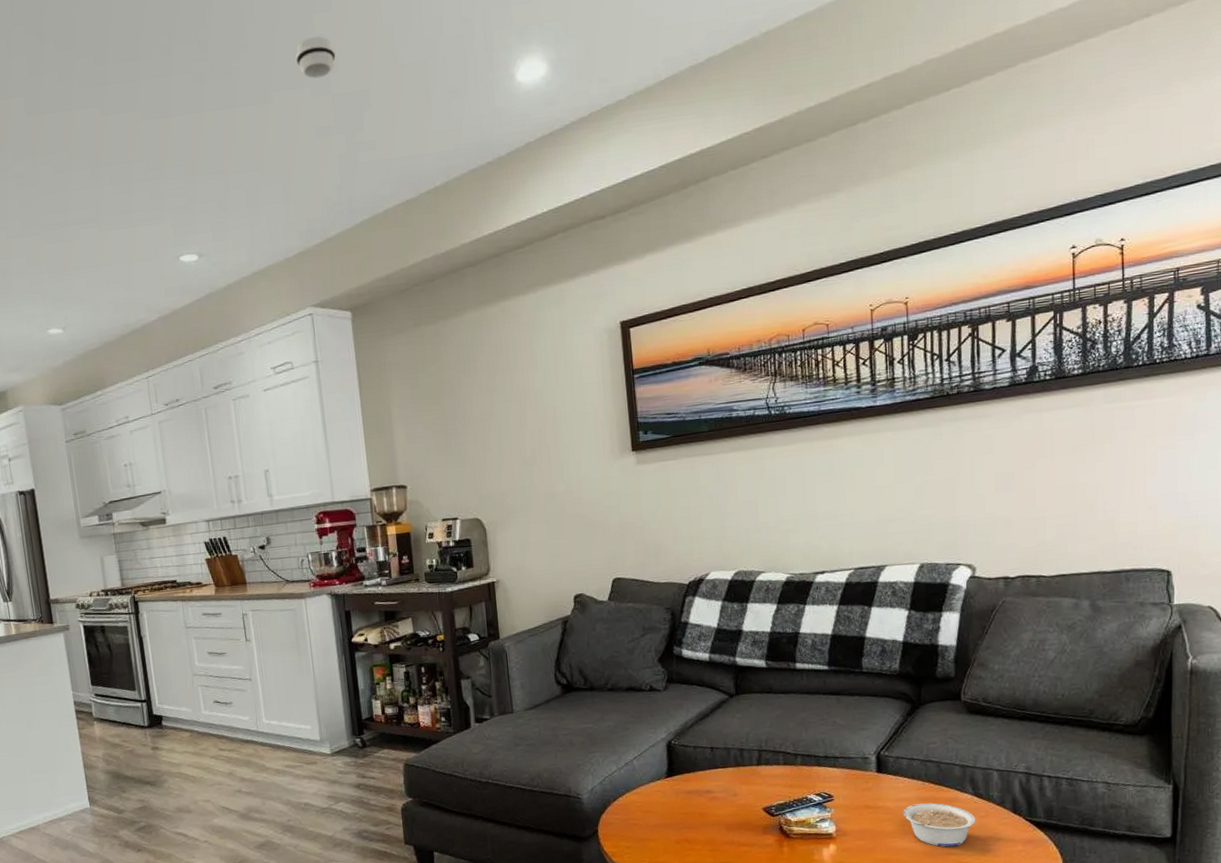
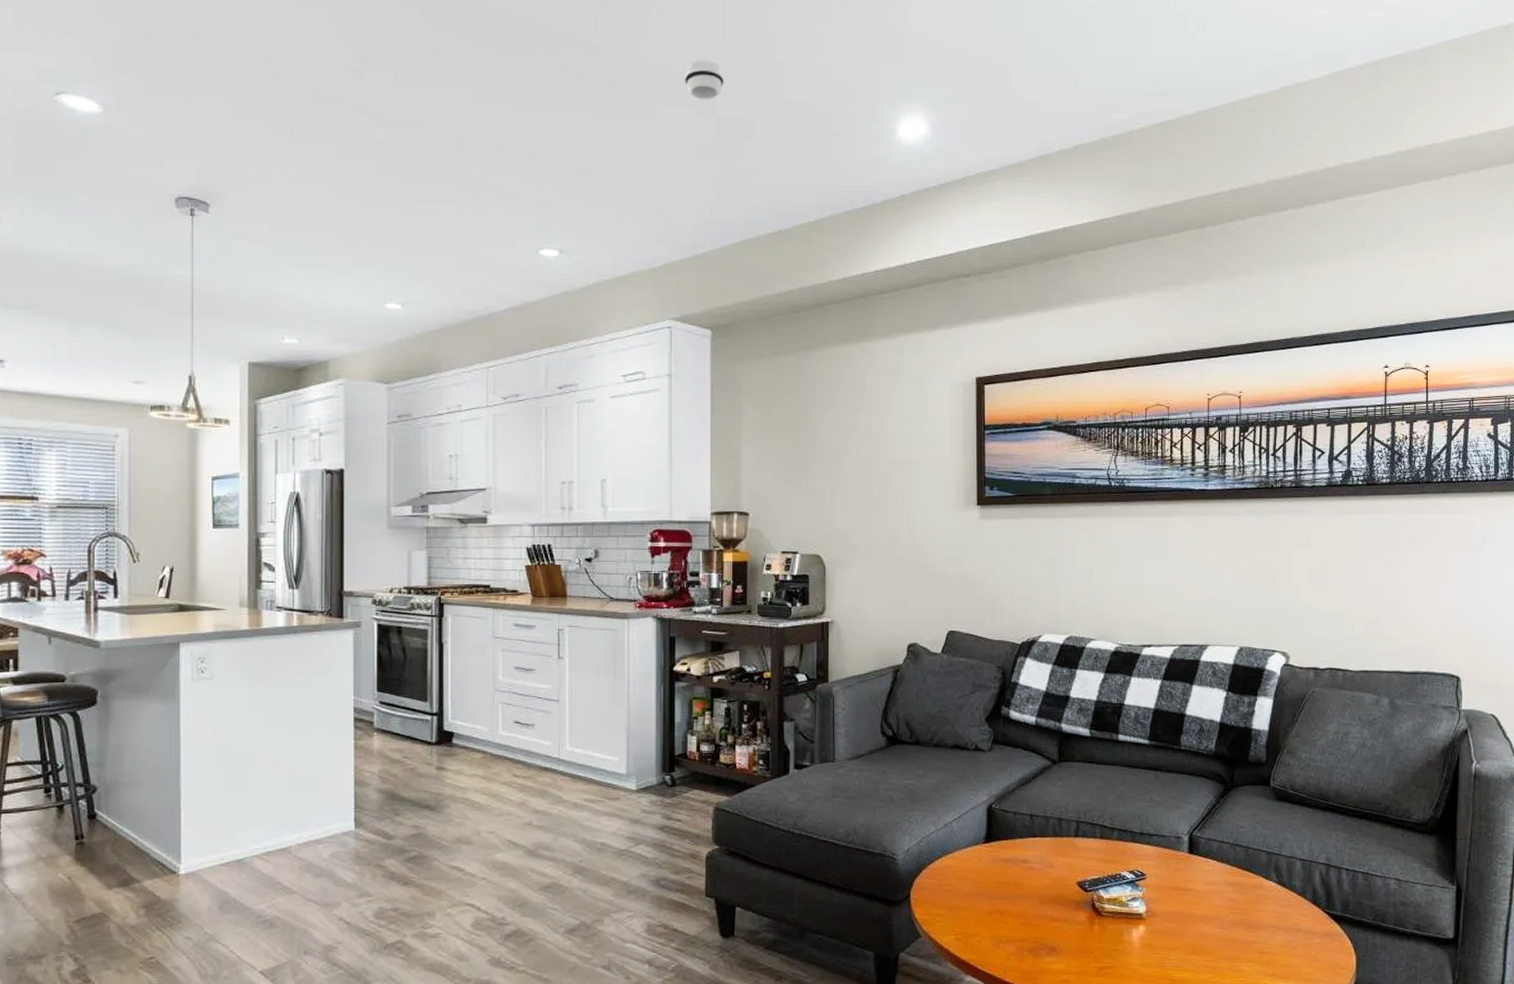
legume: present [903,802,976,847] -> none [1210,888,1279,935]

